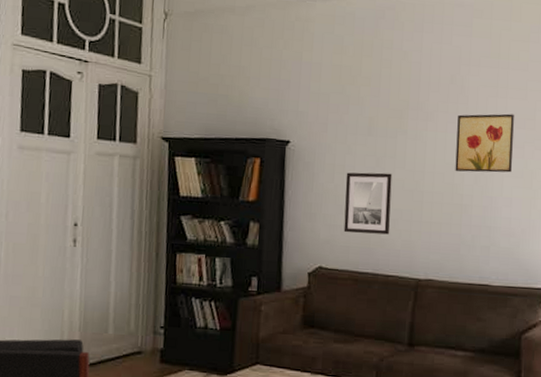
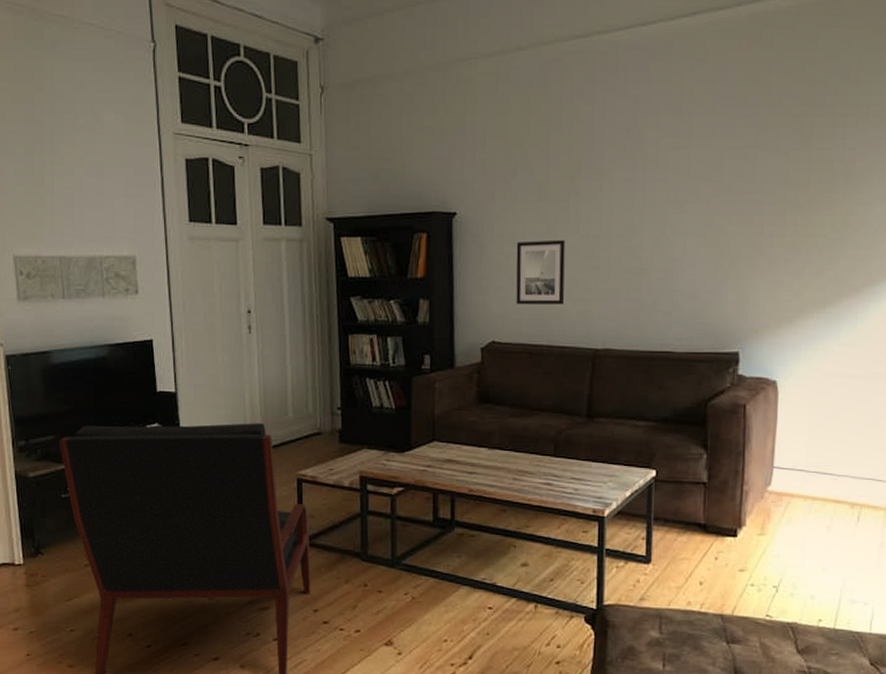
wall art: present [455,113,514,173] -> none [633,166,698,233]

